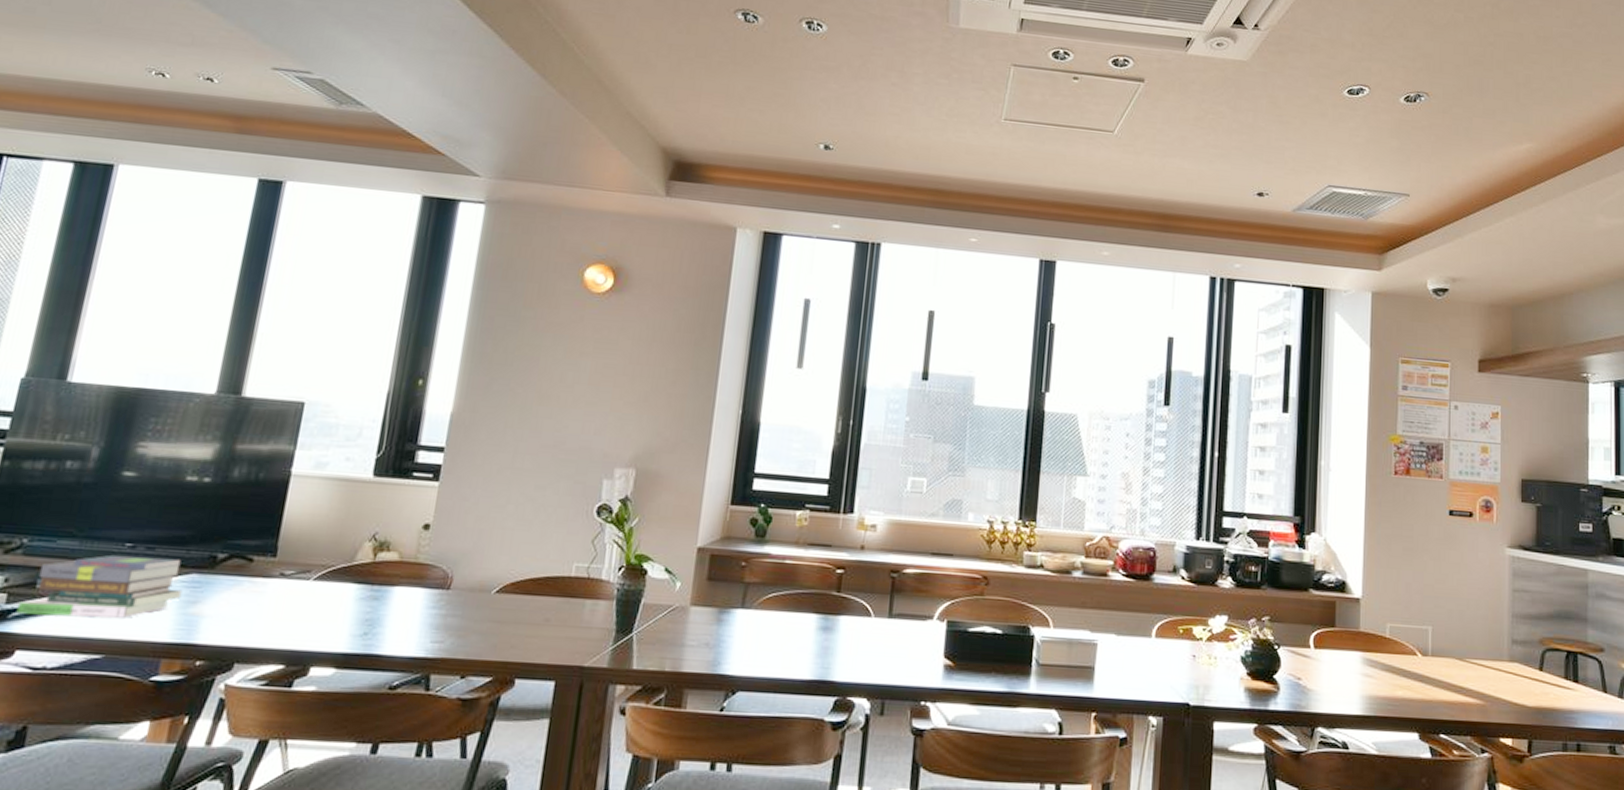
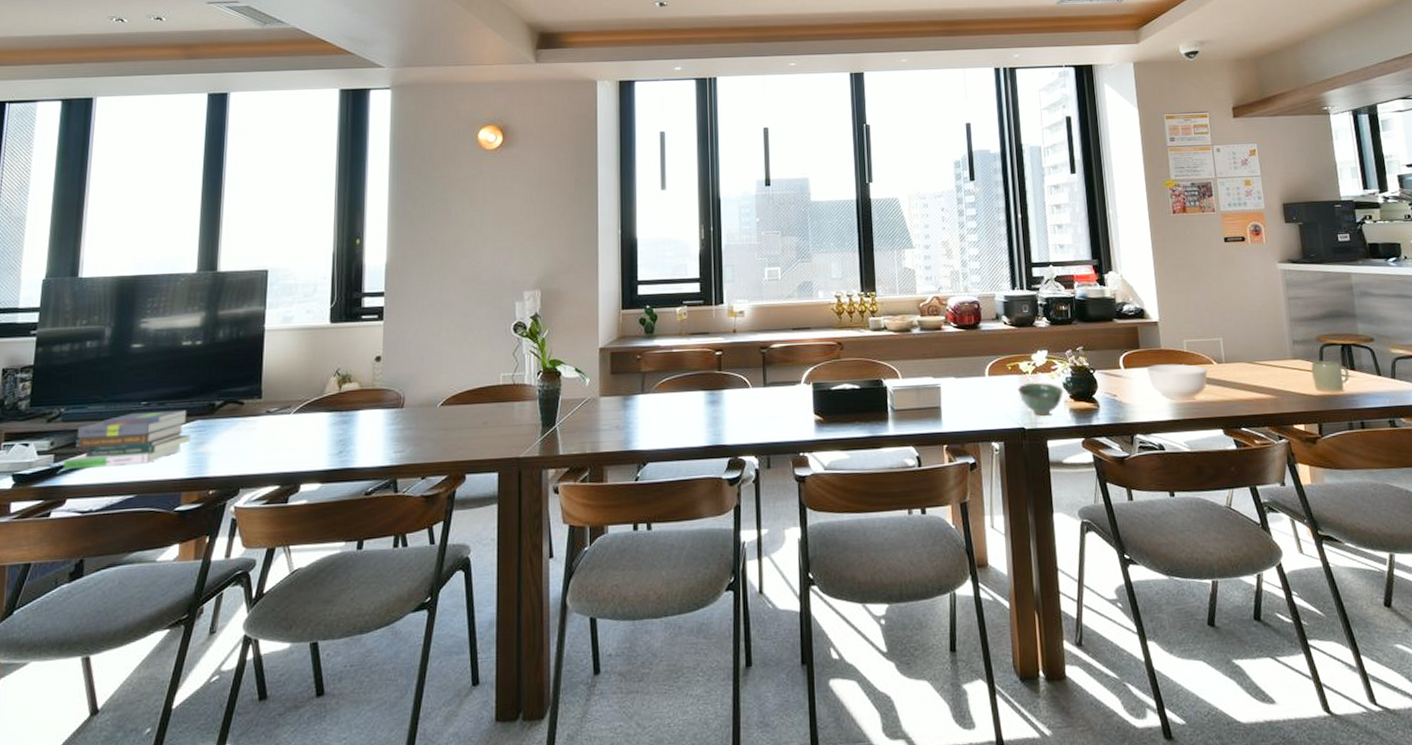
bowl: none [1186,651,1241,692] -> present [1017,382,1064,416]
bowl: none [1340,648,1410,695] -> present [1146,364,1208,401]
mug: none [1529,666,1571,707] -> present [1311,360,1350,393]

